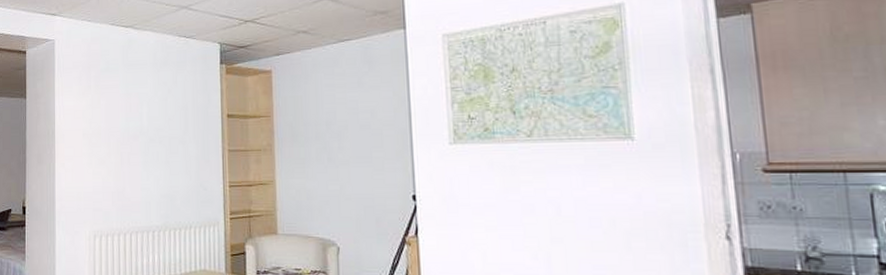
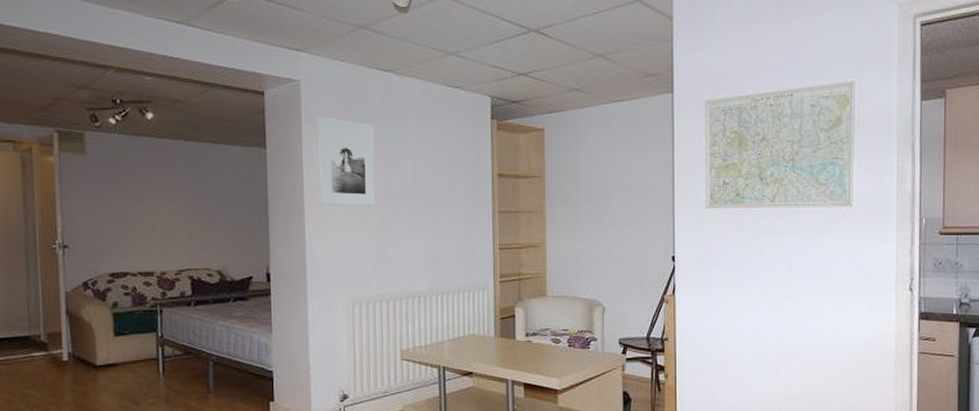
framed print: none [68,69,116,147] -> present [318,117,376,207]

